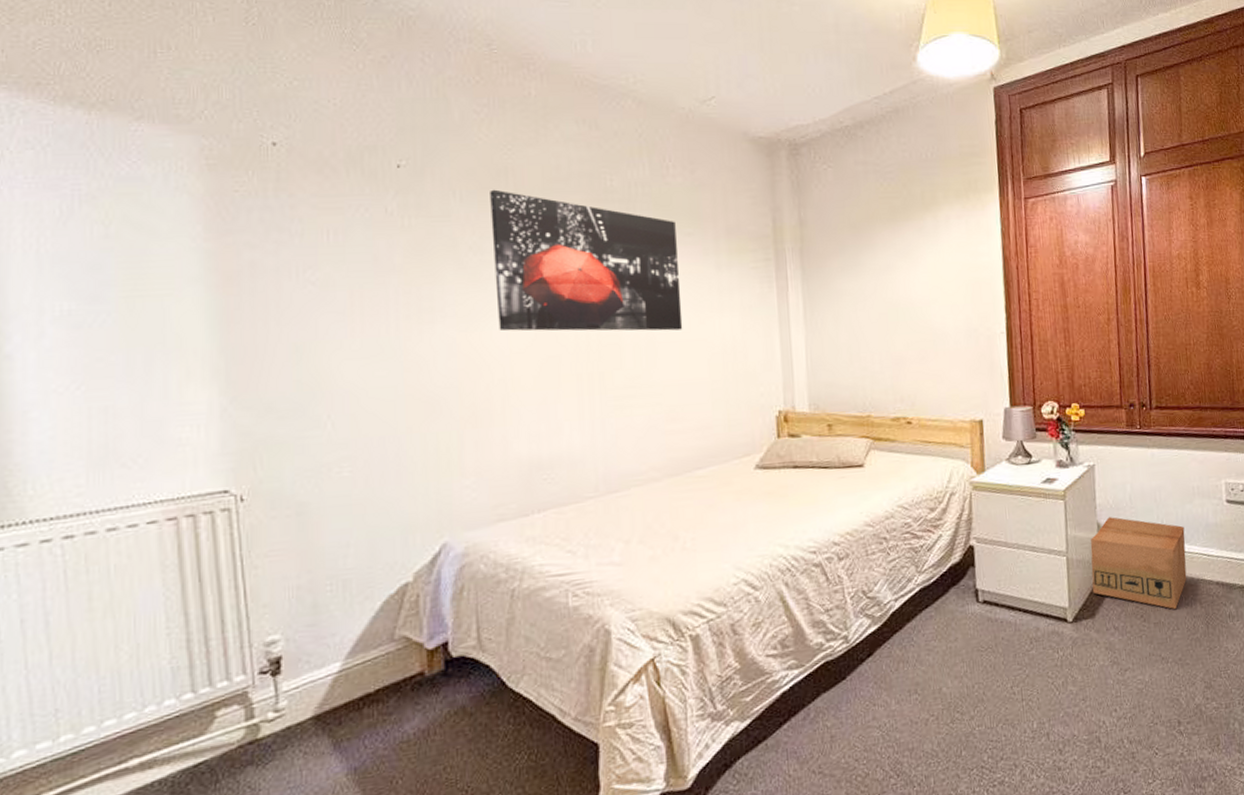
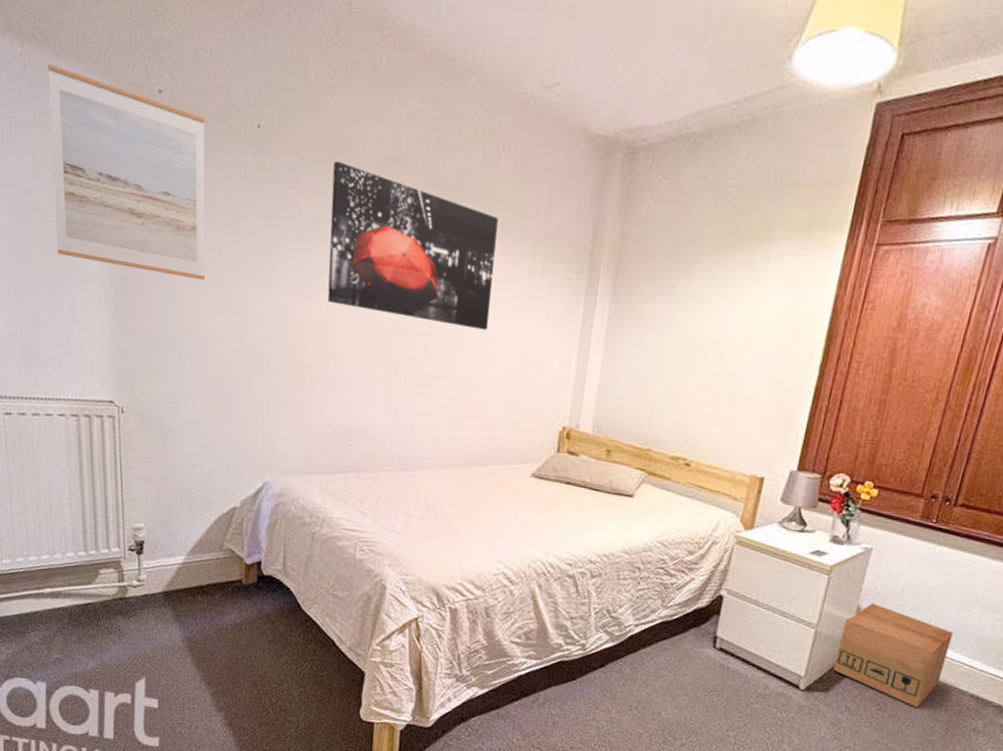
wall art: none [125,130,346,333] -> present [48,64,206,281]

